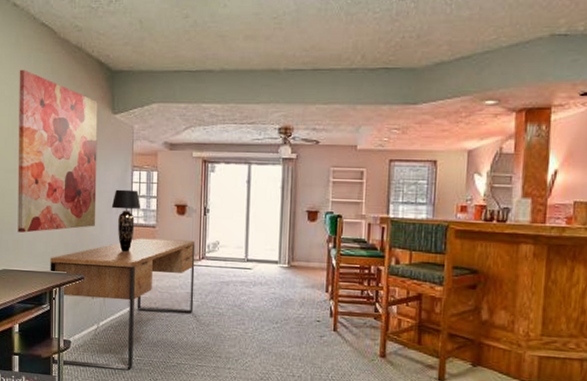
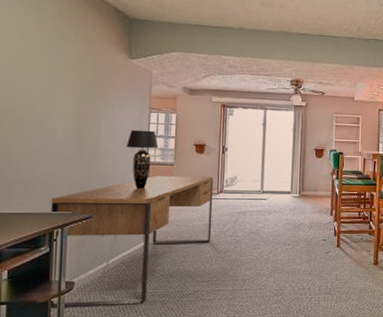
wall art: present [18,69,98,233] -> none [10,7,113,173]

